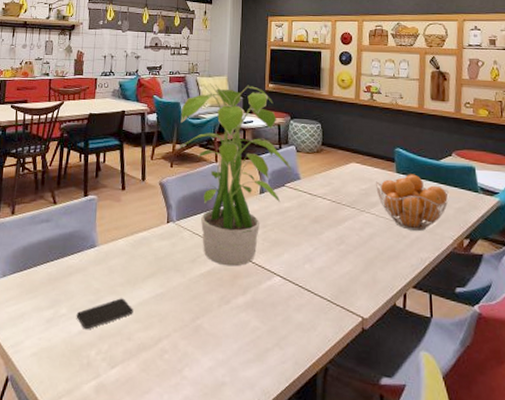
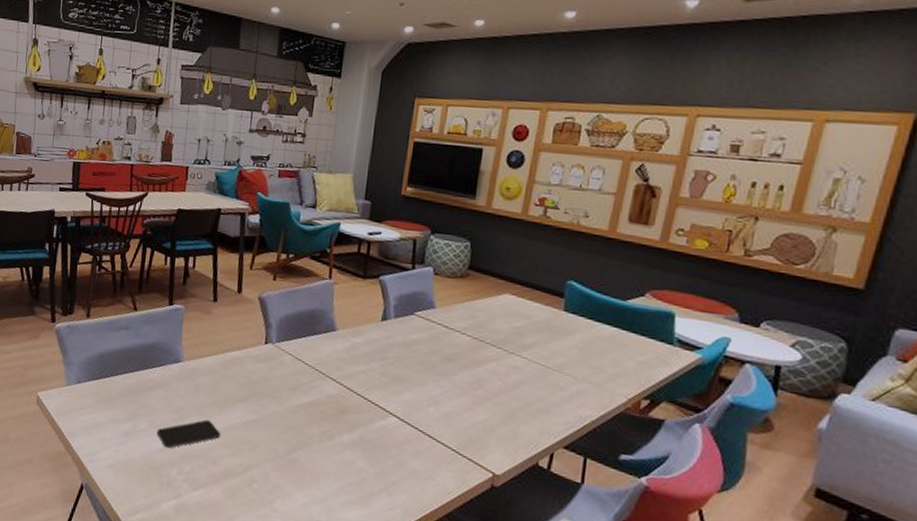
potted plant: present [177,83,291,267] -> none [282,181,424,401]
fruit basket: present [376,174,450,231] -> none [533,314,634,384]

